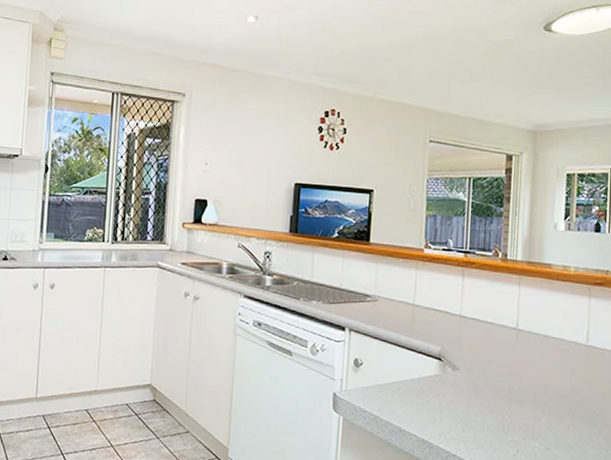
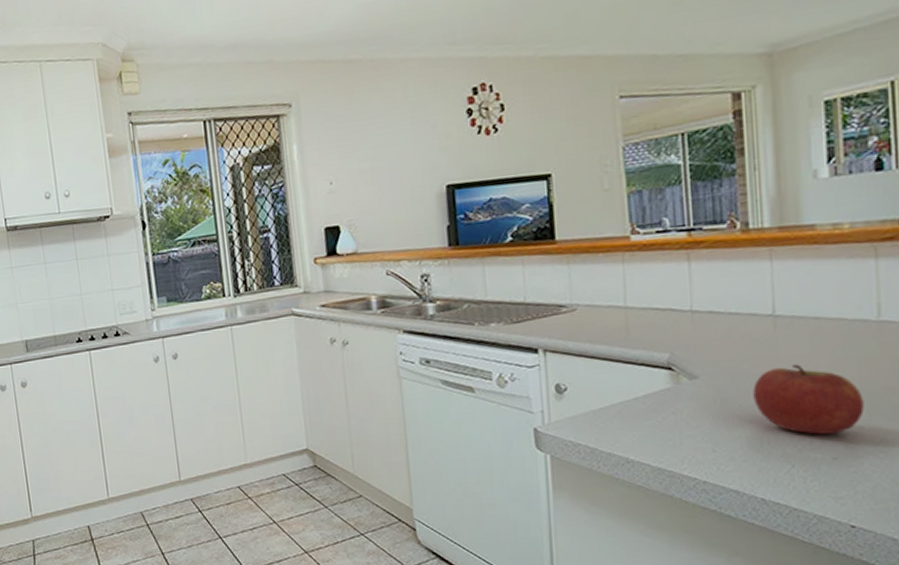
apple: none [496,370,571,429] -> present [753,364,864,435]

